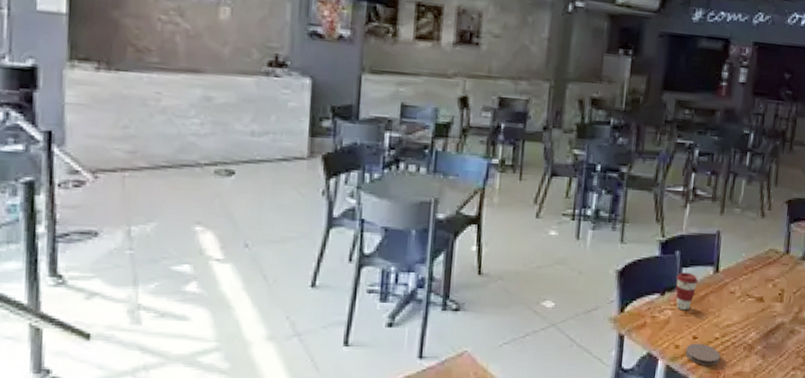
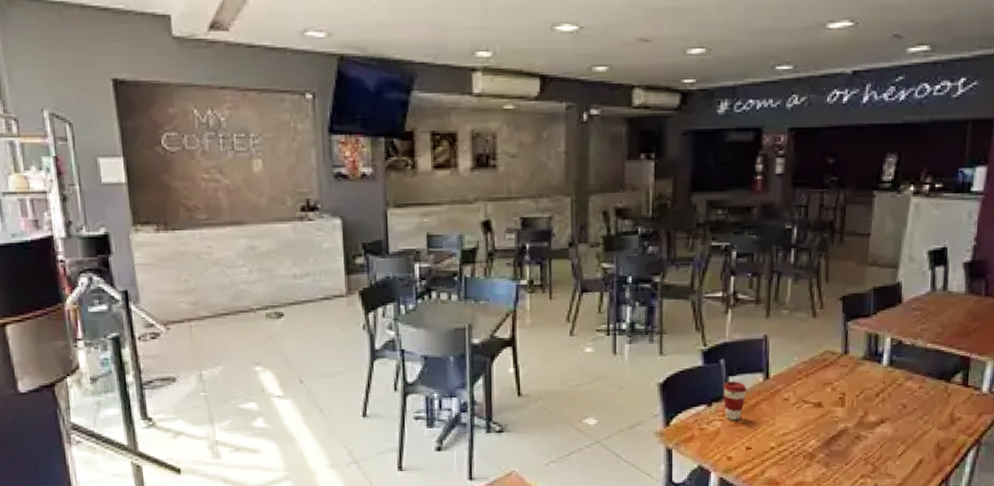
coaster: present [685,343,720,367] -> none [739,453,778,478]

